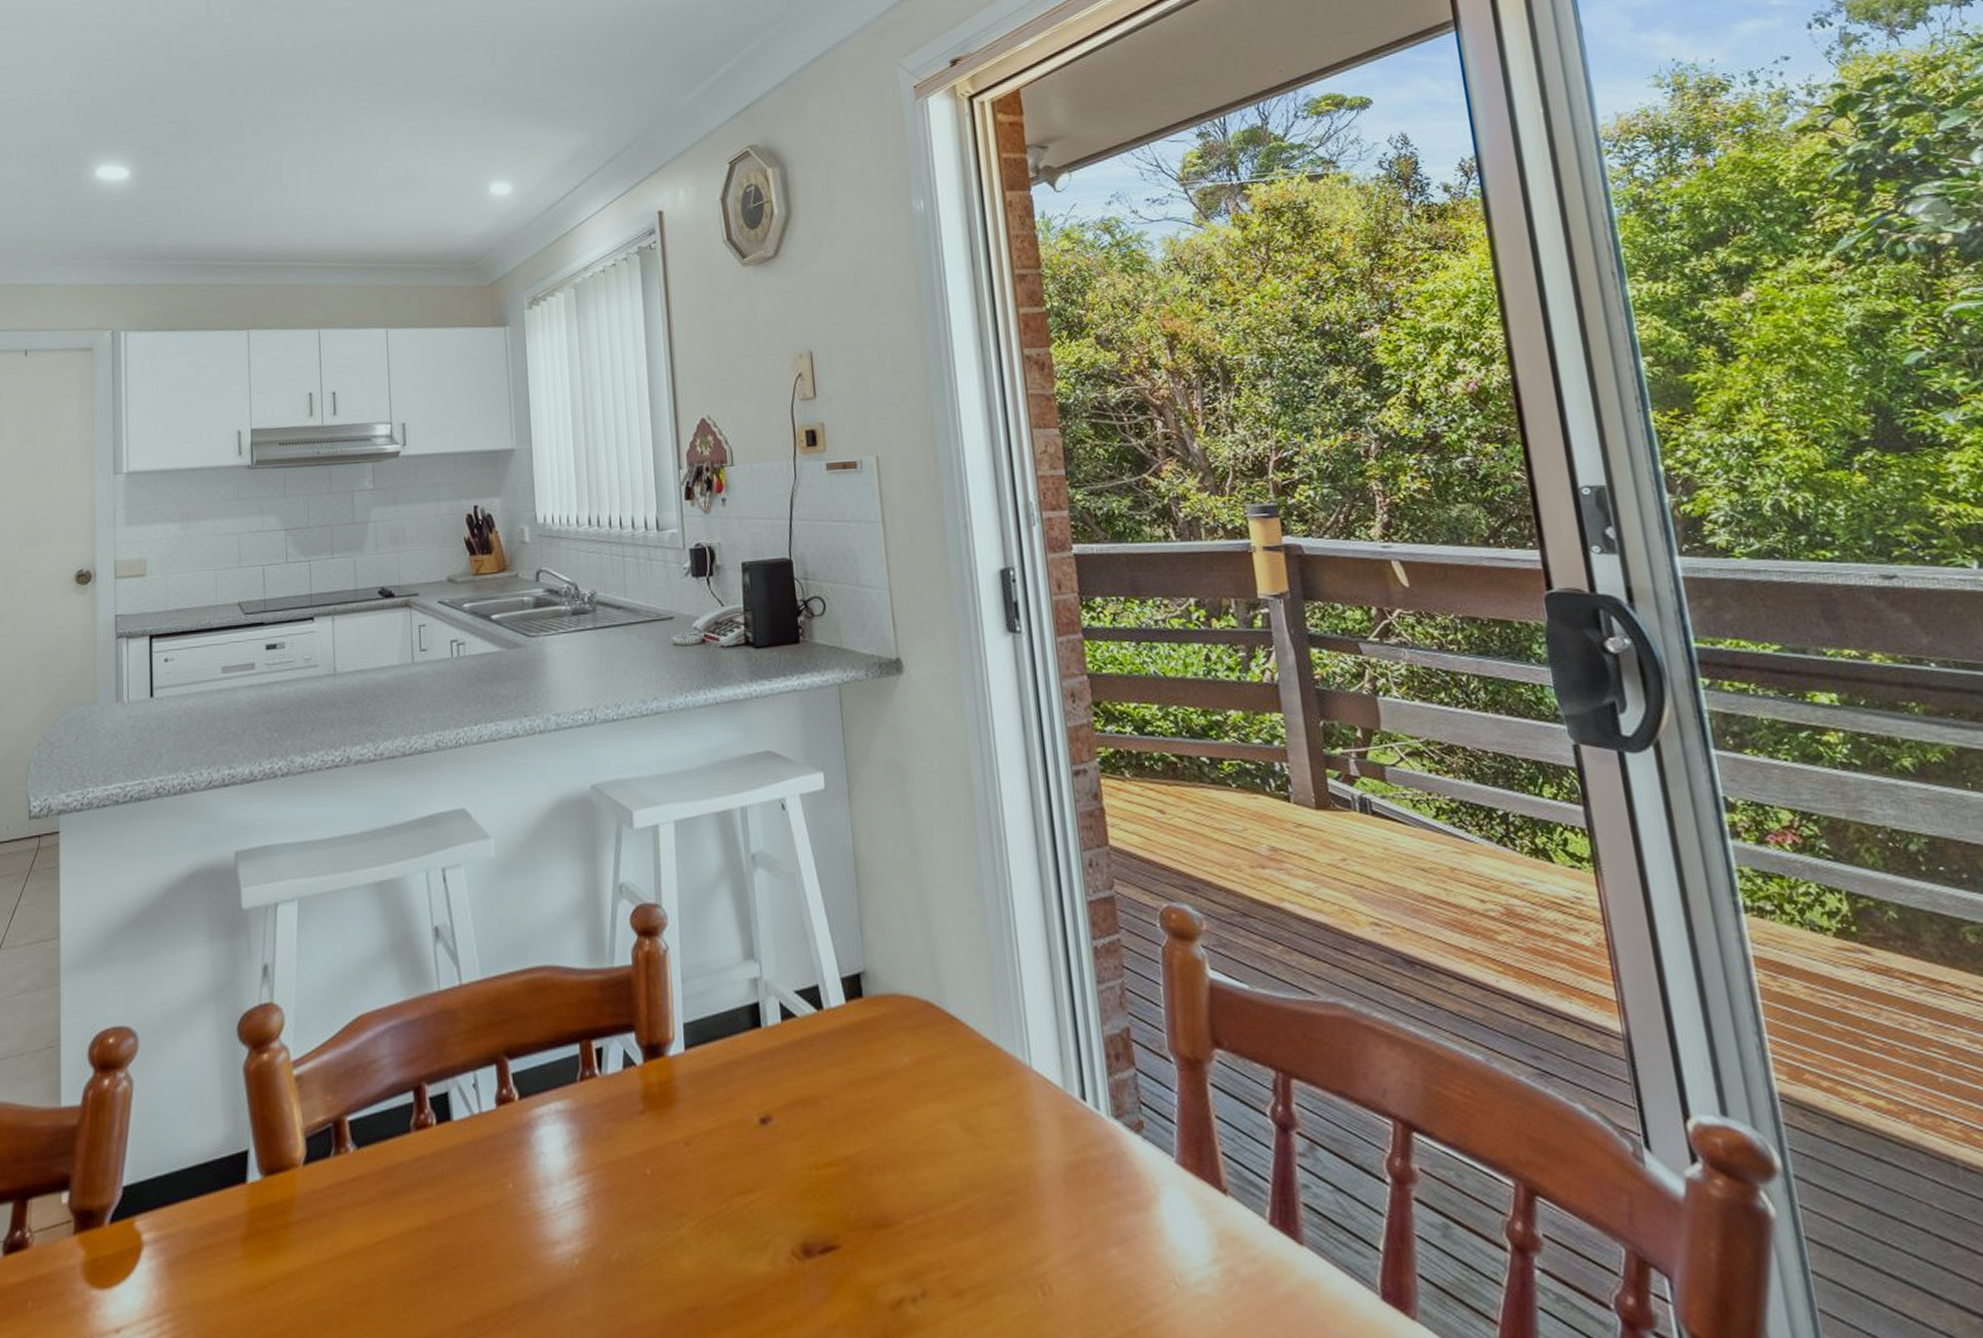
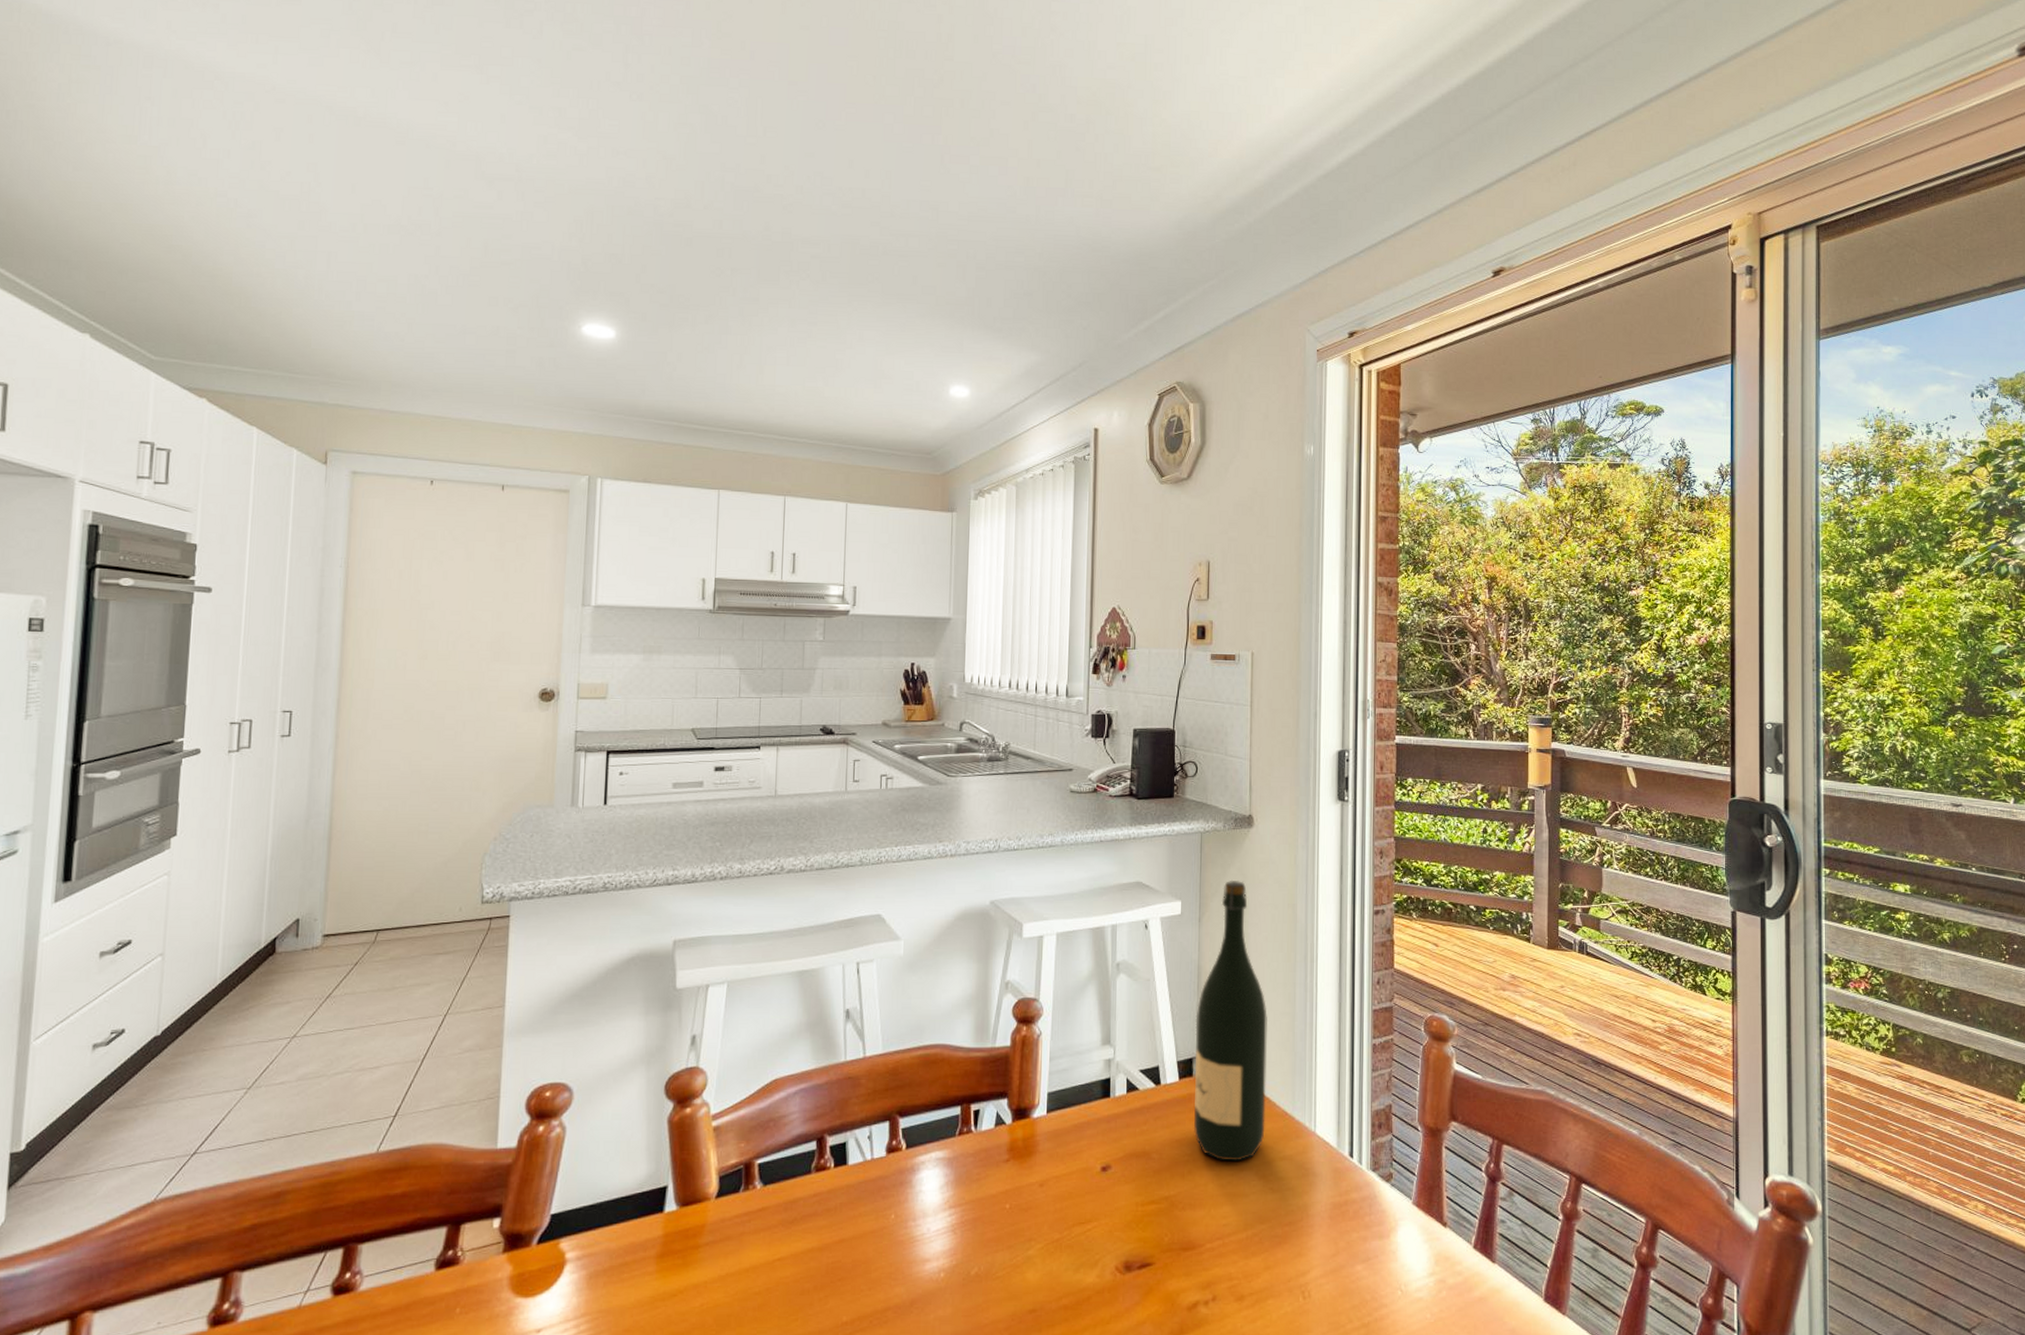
wine bottle: none [858,741,965,1109] -> present [1193,879,1267,1161]

